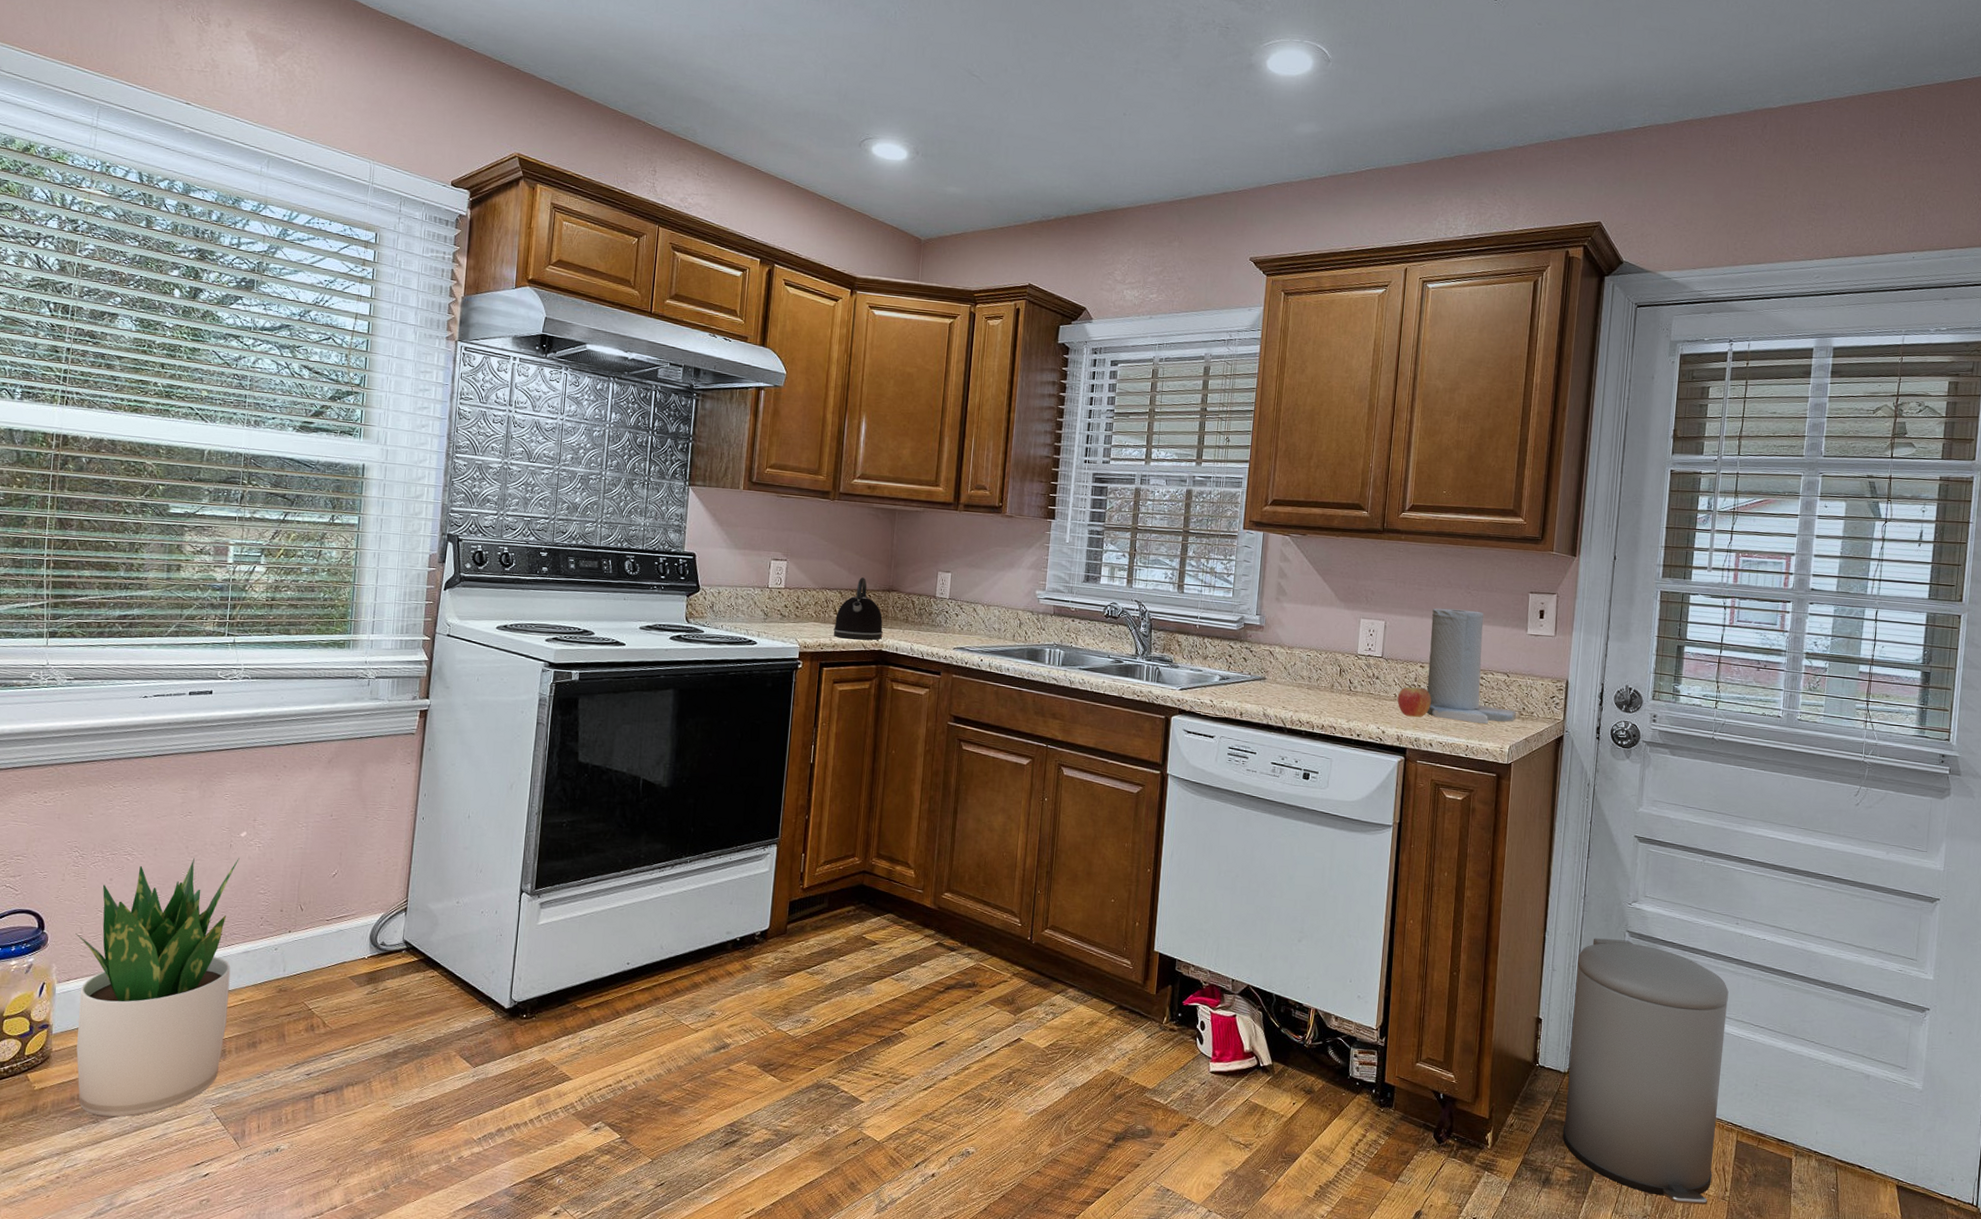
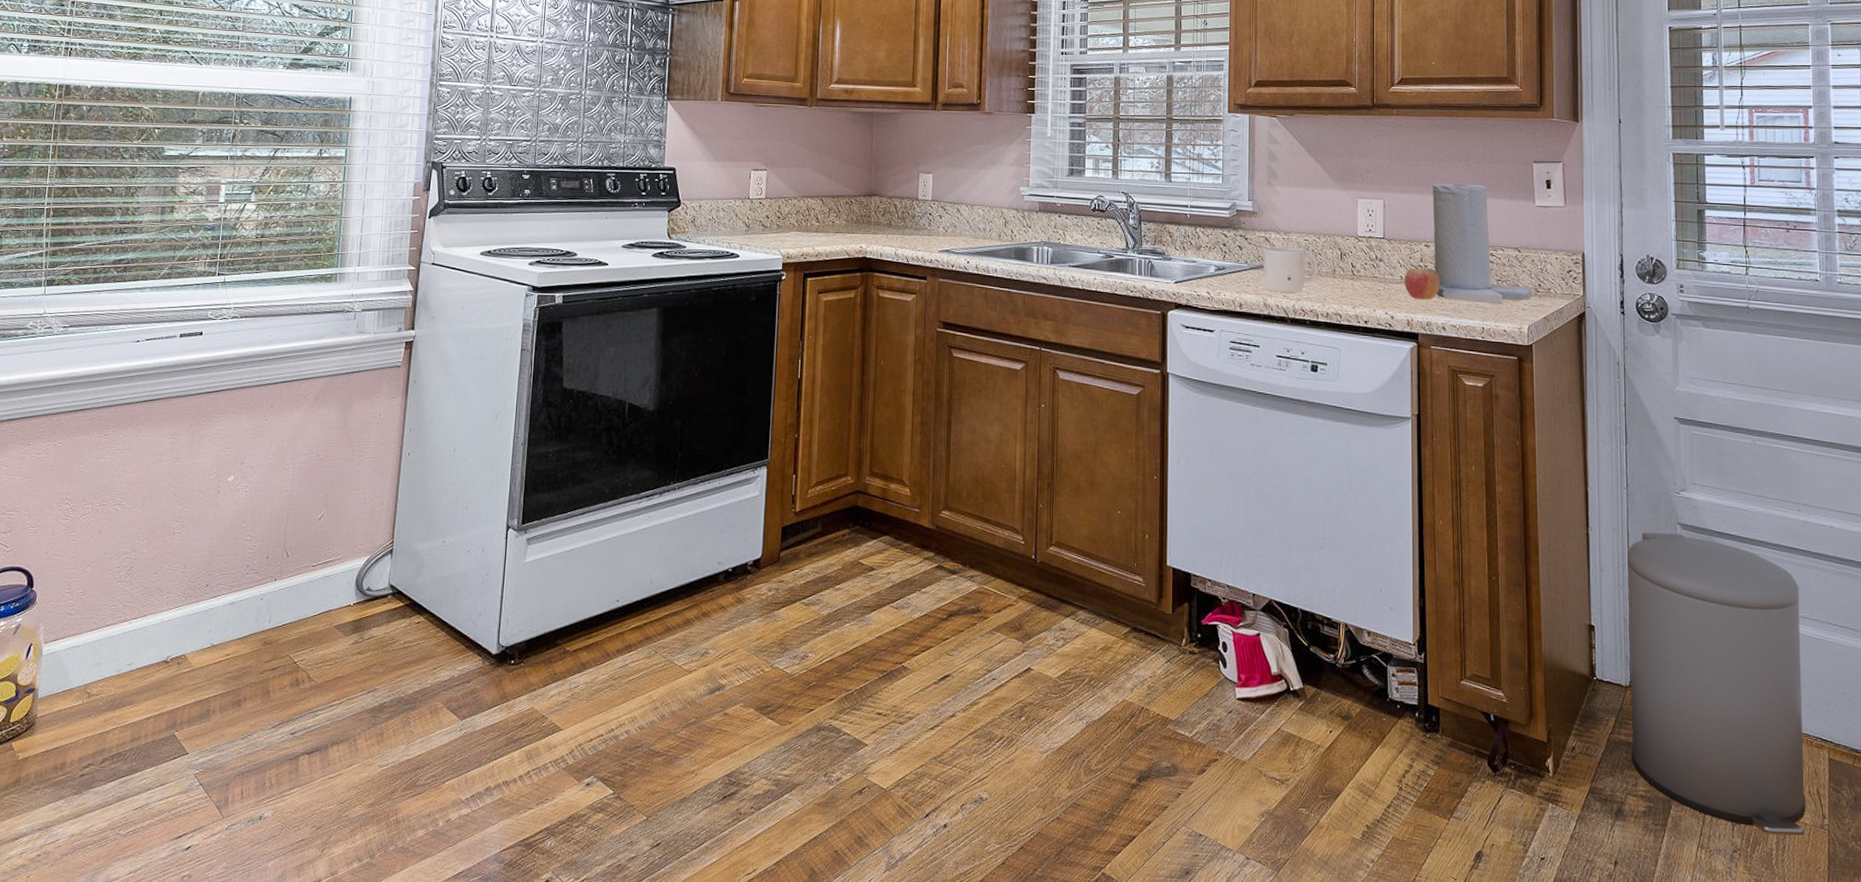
planter: present [75,858,240,1117] -> none [61,504,227,787]
kettle: present [833,577,884,640] -> none [816,183,867,247]
mug: none [1265,660,1318,705] -> present [1263,247,1319,293]

